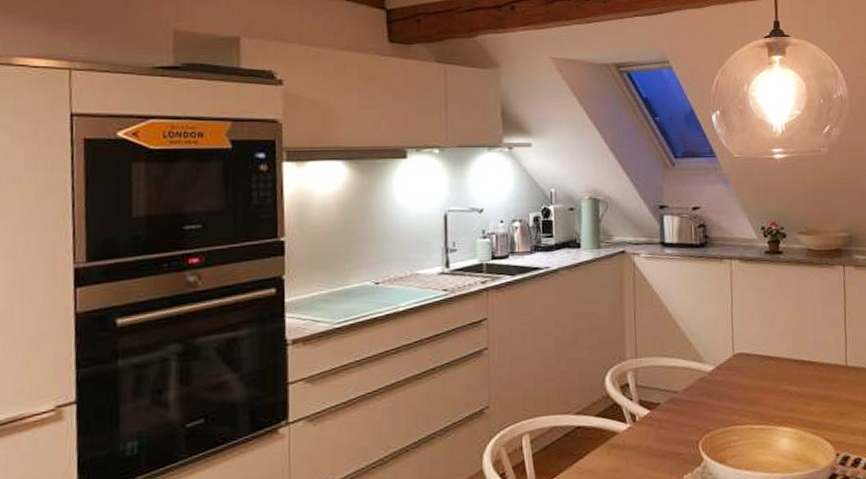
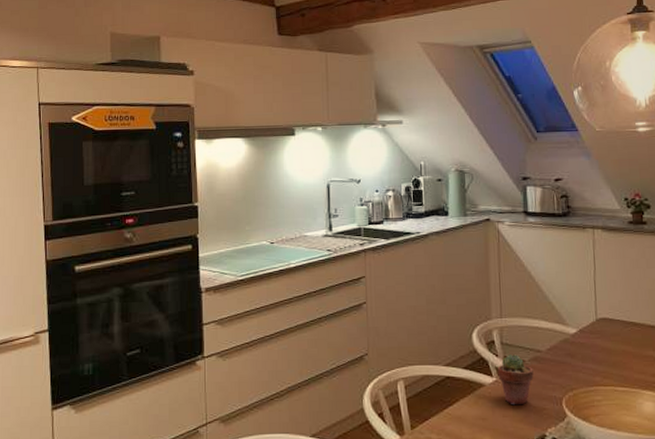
potted succulent: none [632,397,670,452] -> present [497,354,534,405]

